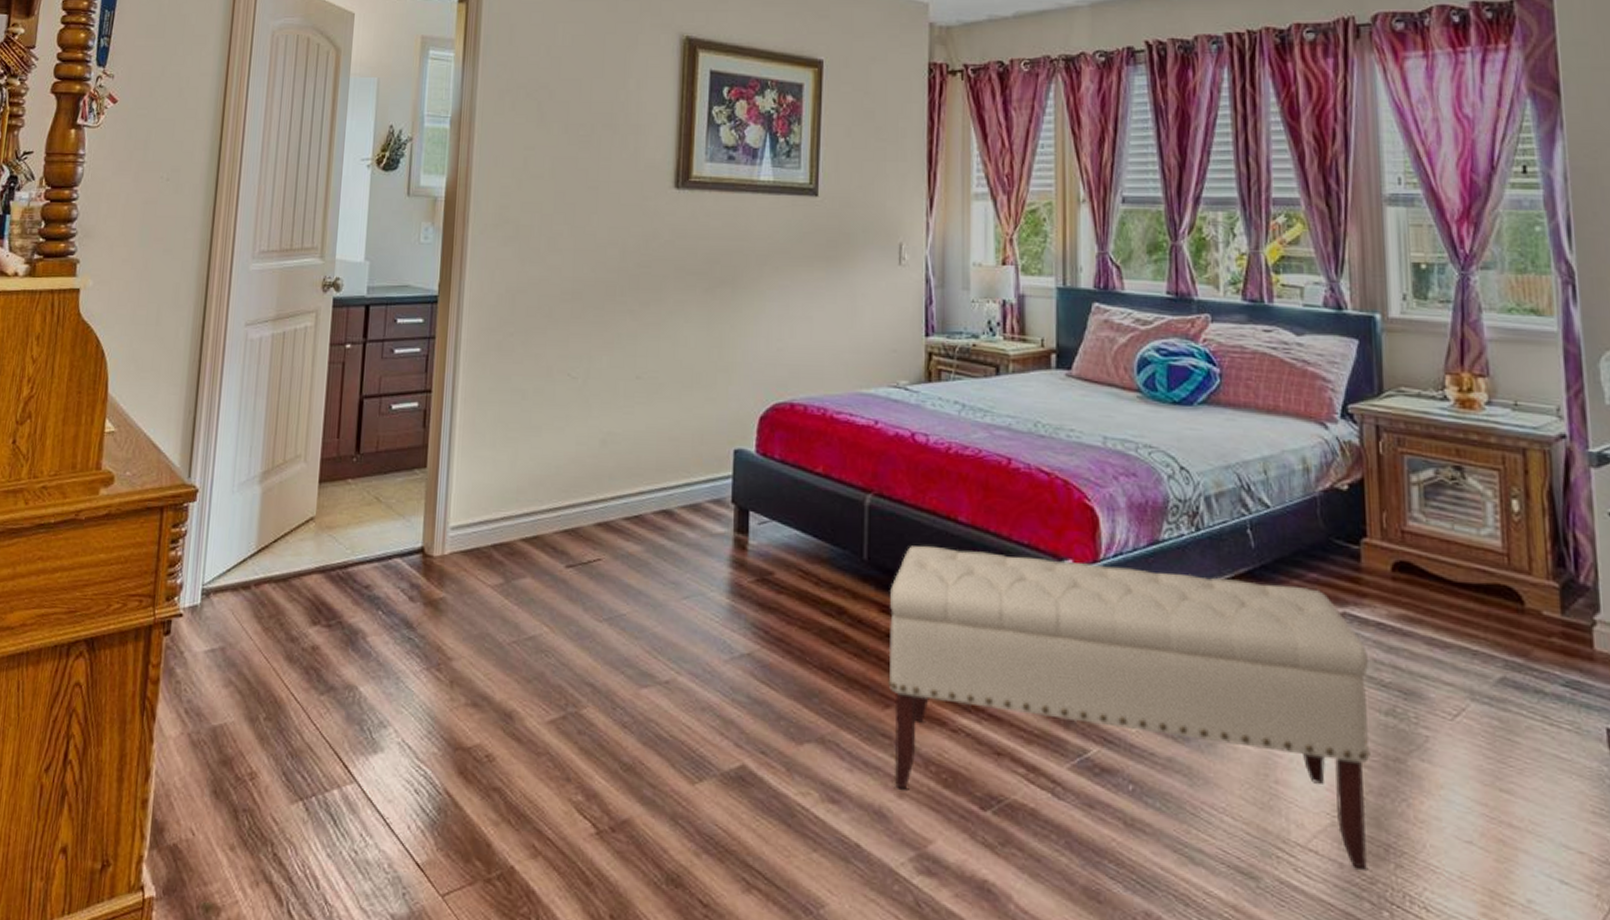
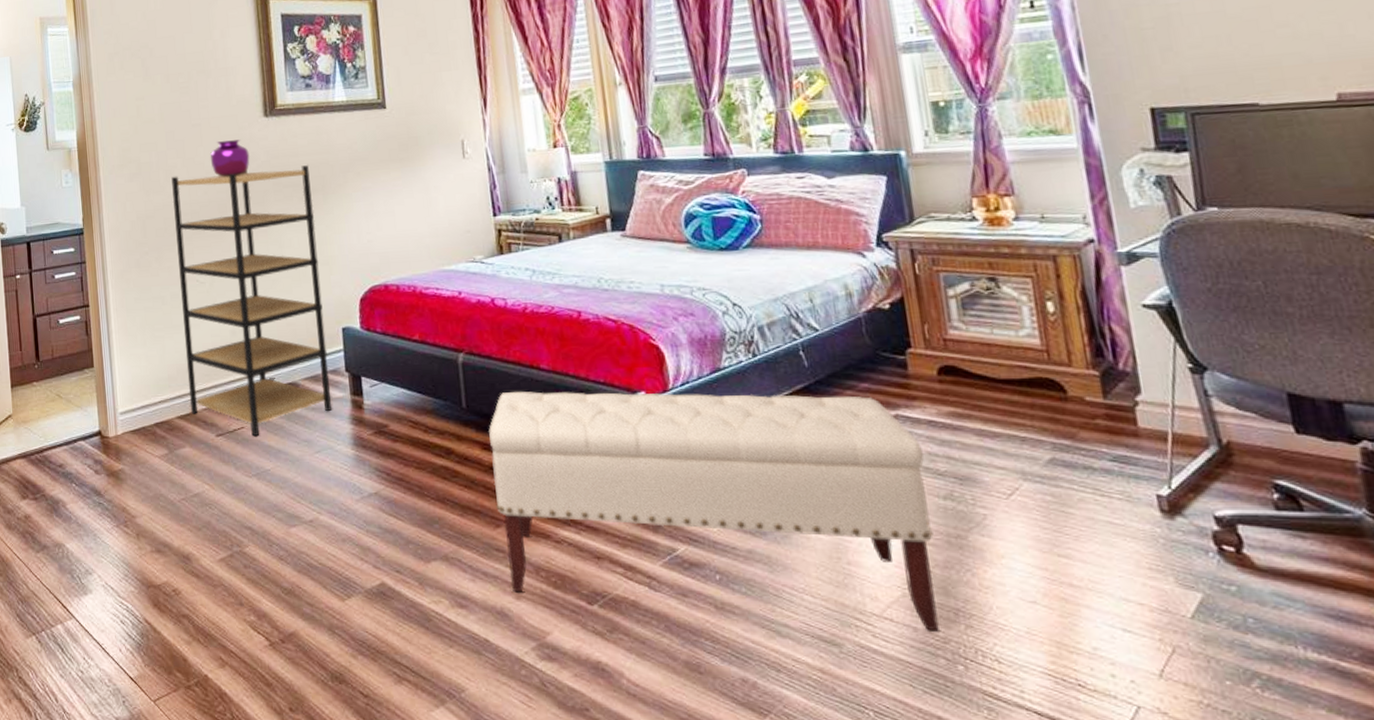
shelving unit: none [538,245,720,573] -> present [171,165,333,437]
vase: none [604,211,652,254] -> present [209,139,250,177]

